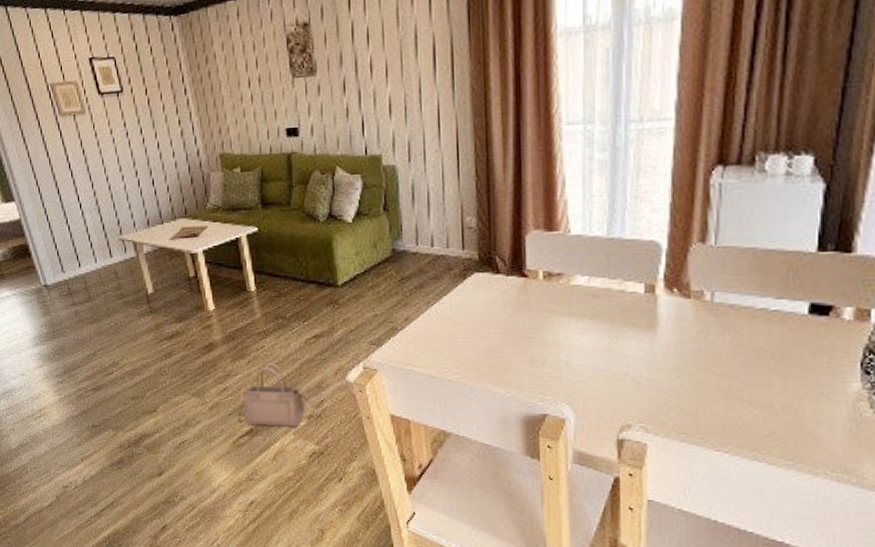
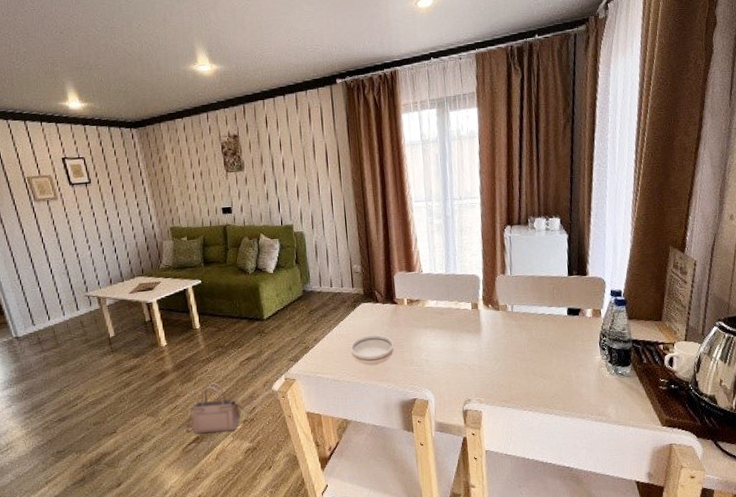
bowl: none [455,319,520,361] -> present [350,334,395,365]

